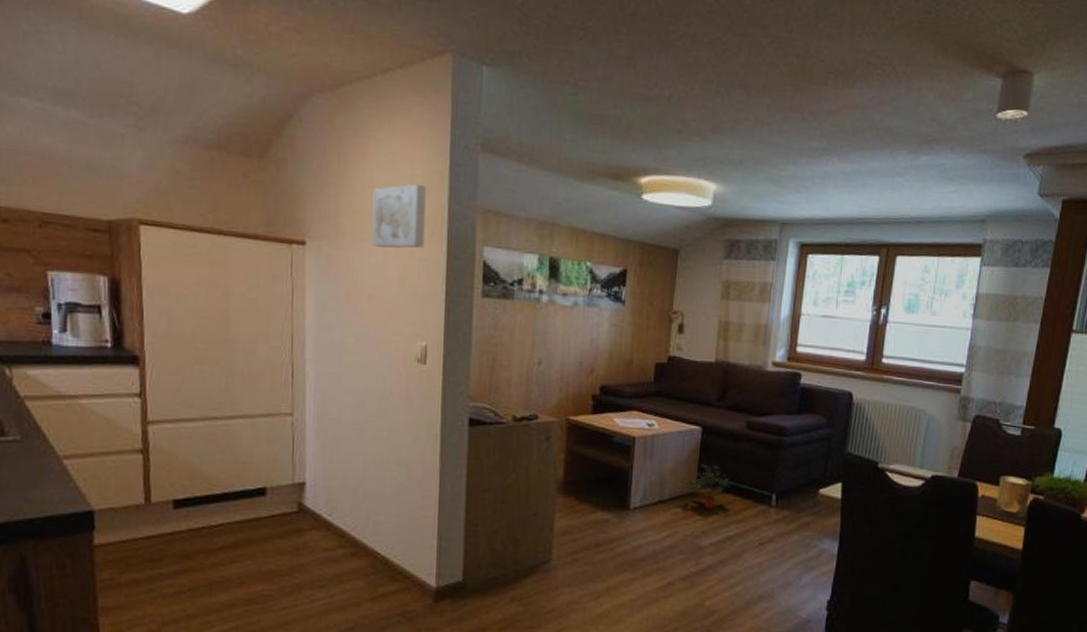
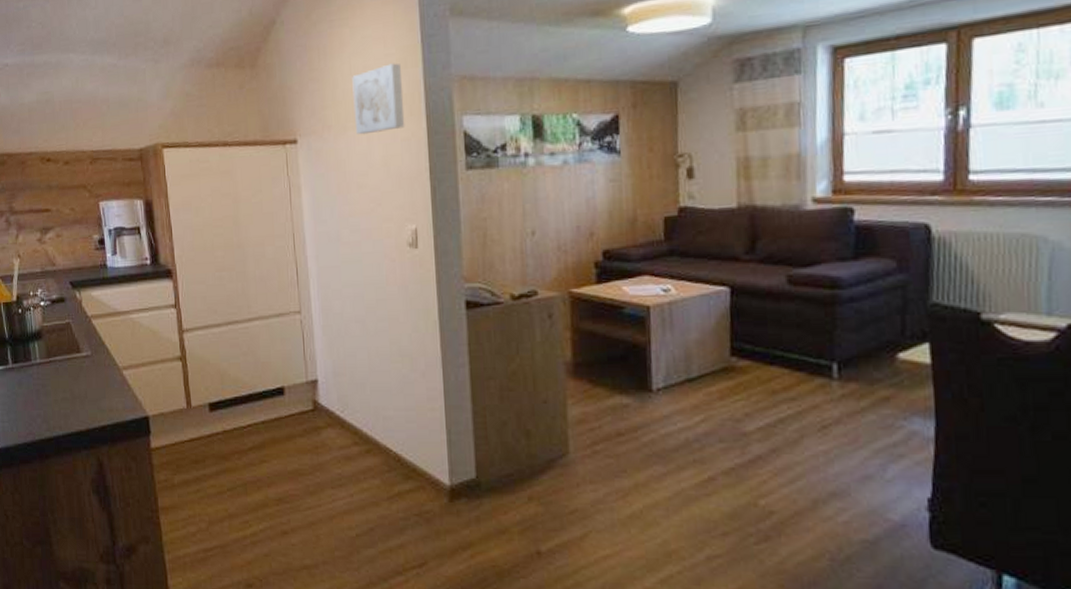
potted plant: present [680,464,732,509] -> none [710,331,777,386]

